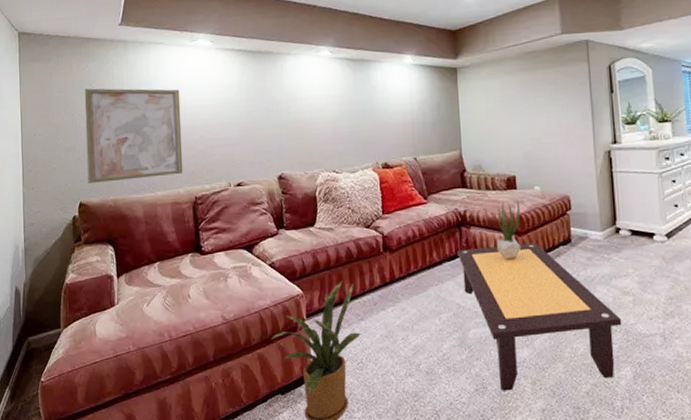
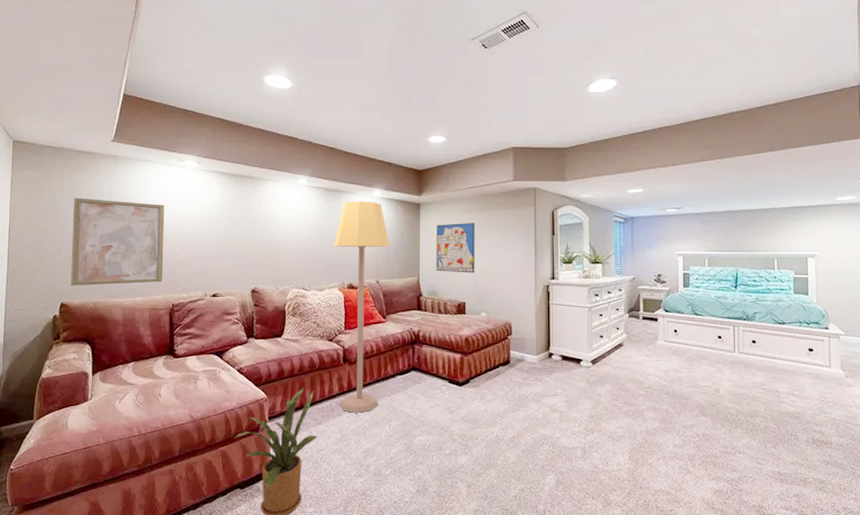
lamp: none [363,69,426,306] -> present [333,201,390,413]
coffee table: present [458,243,622,391] -> none [410,362,549,493]
wall art: none [477,85,524,143] -> present [436,223,475,273]
potted plant: present [497,199,521,260] -> none [445,323,468,376]

